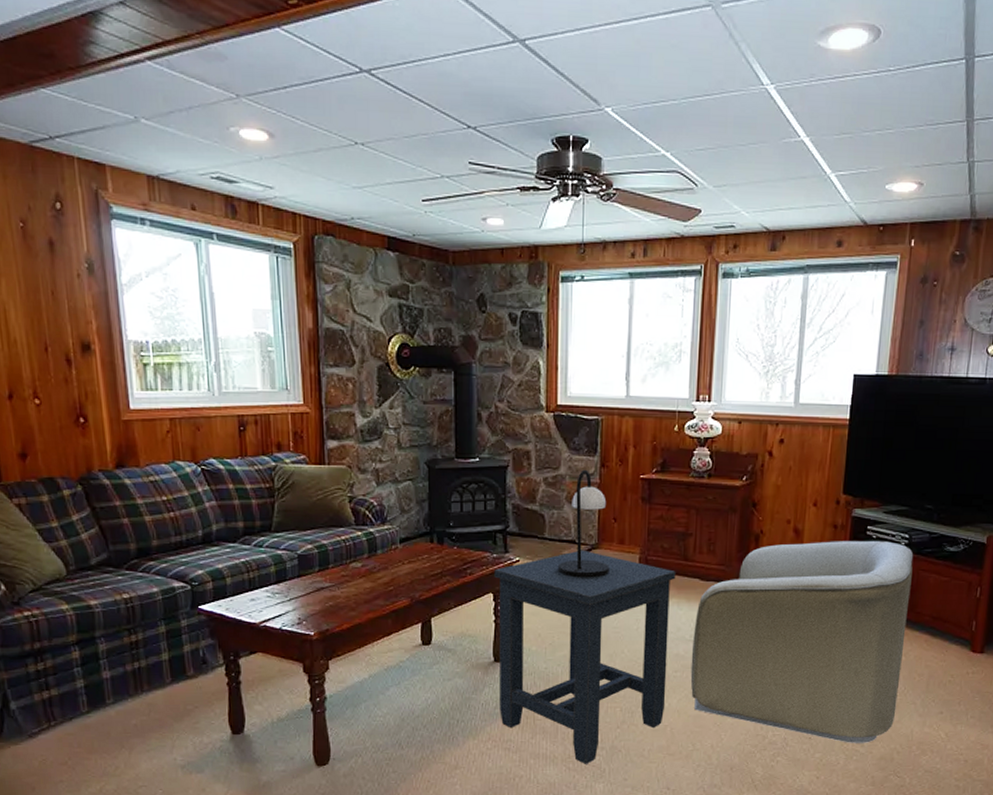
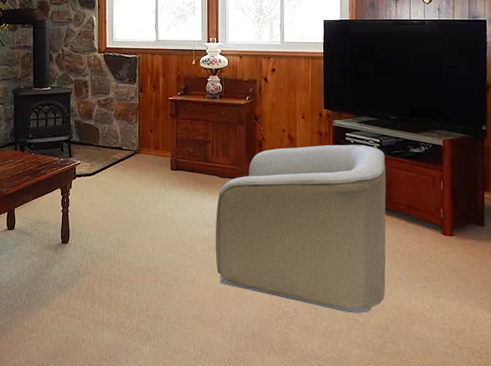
side table: present [494,550,676,764] -> none [62,154,199,330]
table lamp: present [558,469,611,578] -> none [110,94,149,176]

